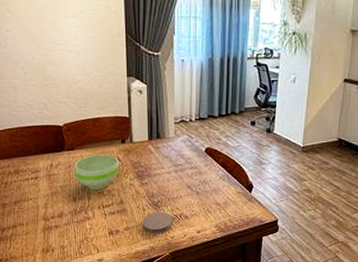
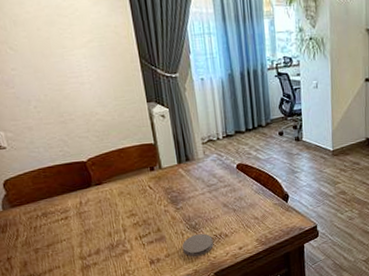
bowl: present [73,154,119,190] -> none [104,184,152,222]

